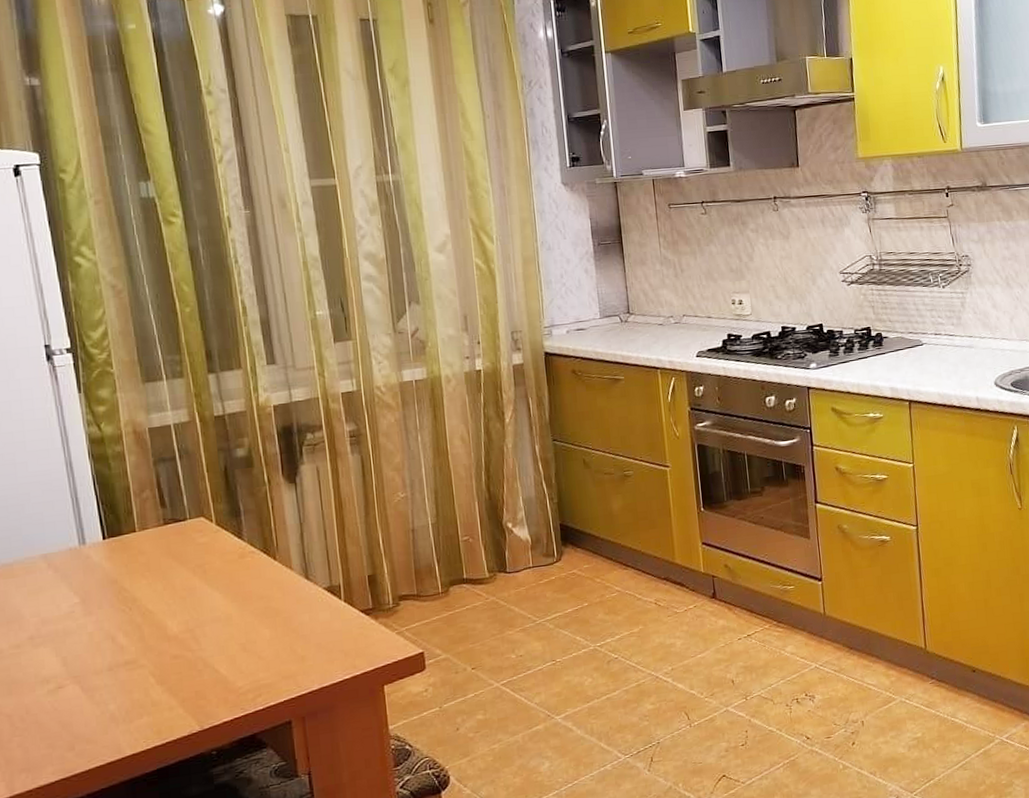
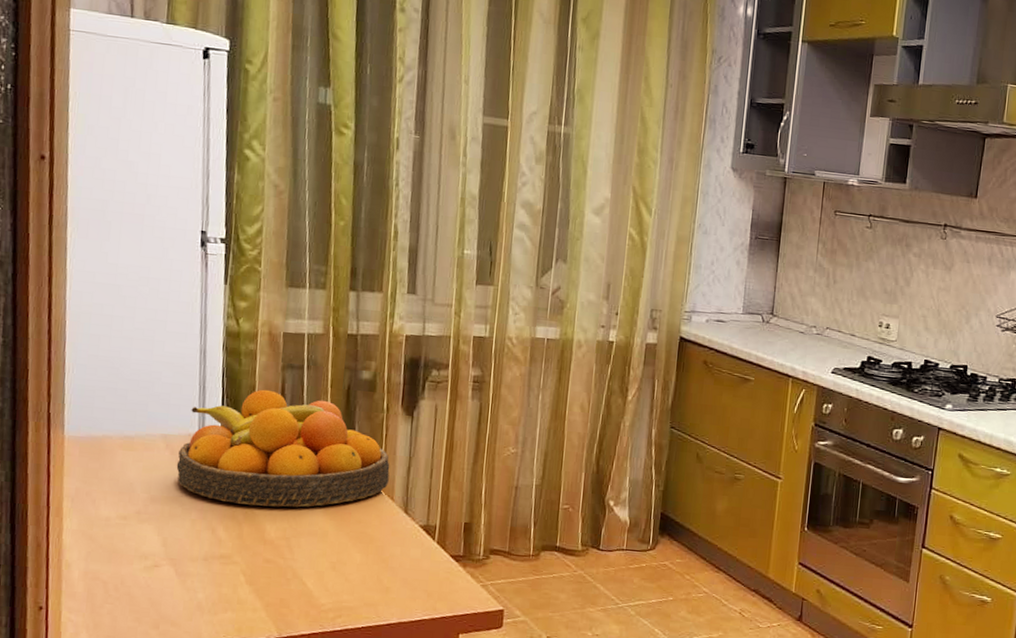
fruit bowl: none [62,486,284,609] -> present [176,389,390,508]

